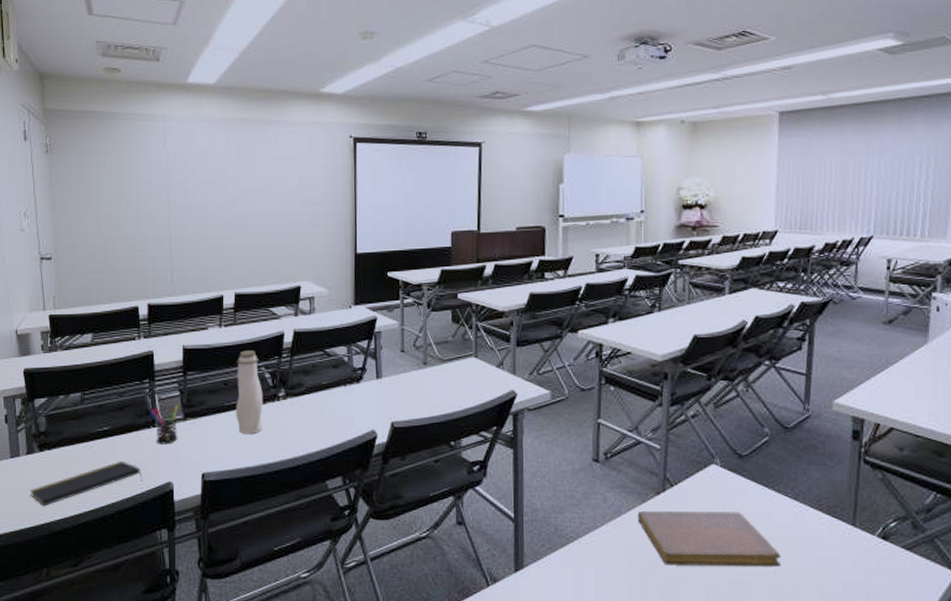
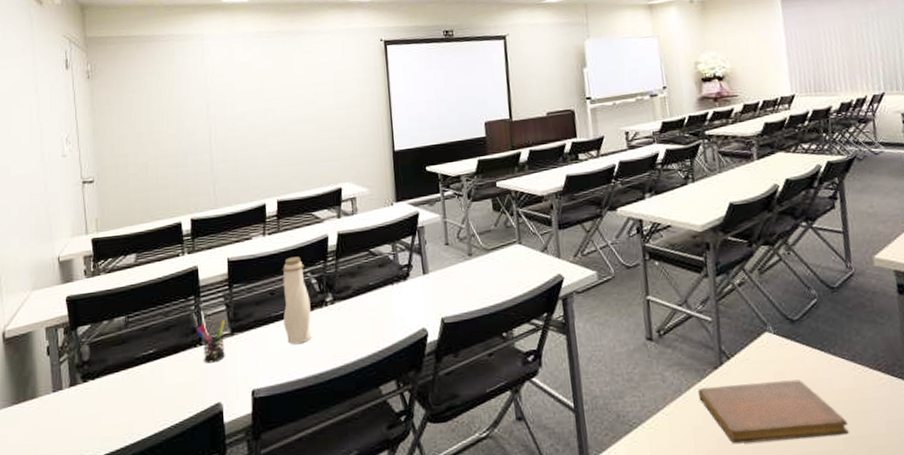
notepad: present [30,460,143,507] -> none [73,384,191,442]

